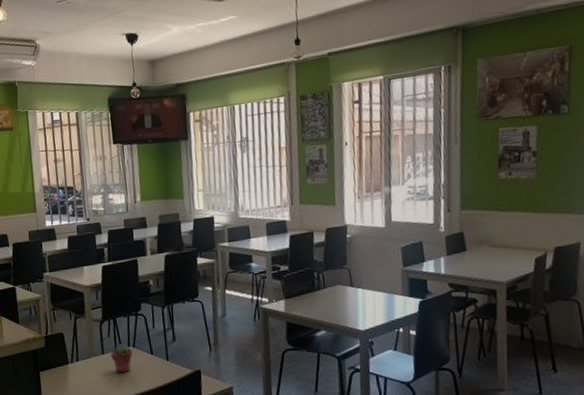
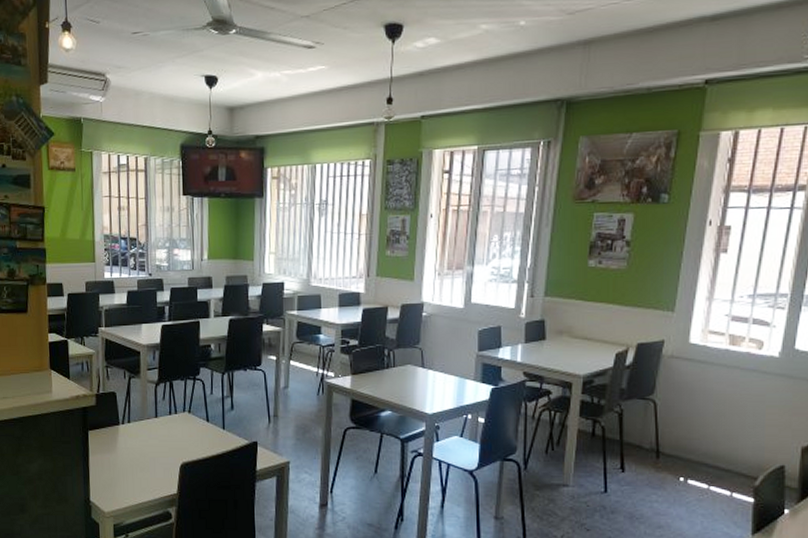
potted succulent: present [111,343,133,373] -> none [164,408,187,439]

